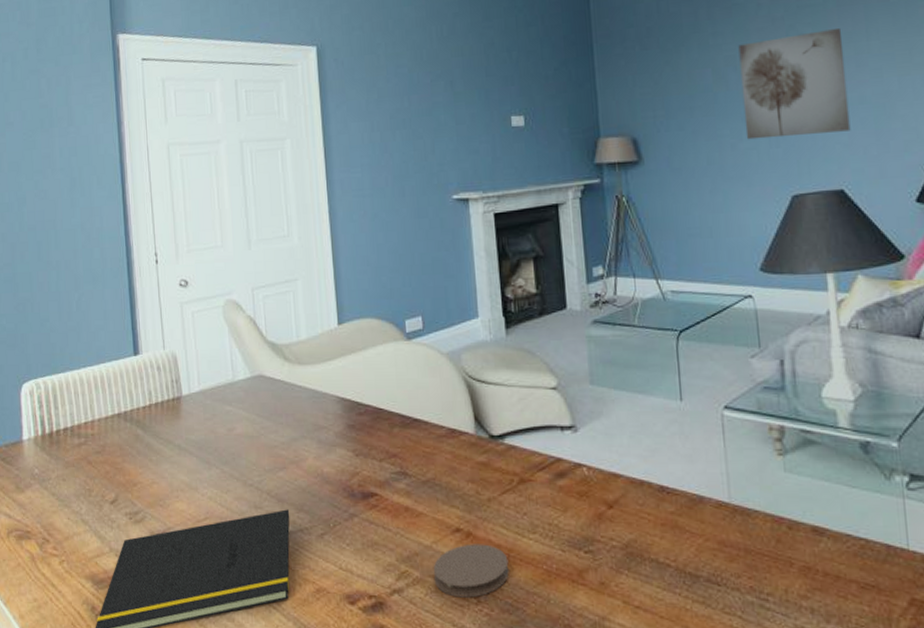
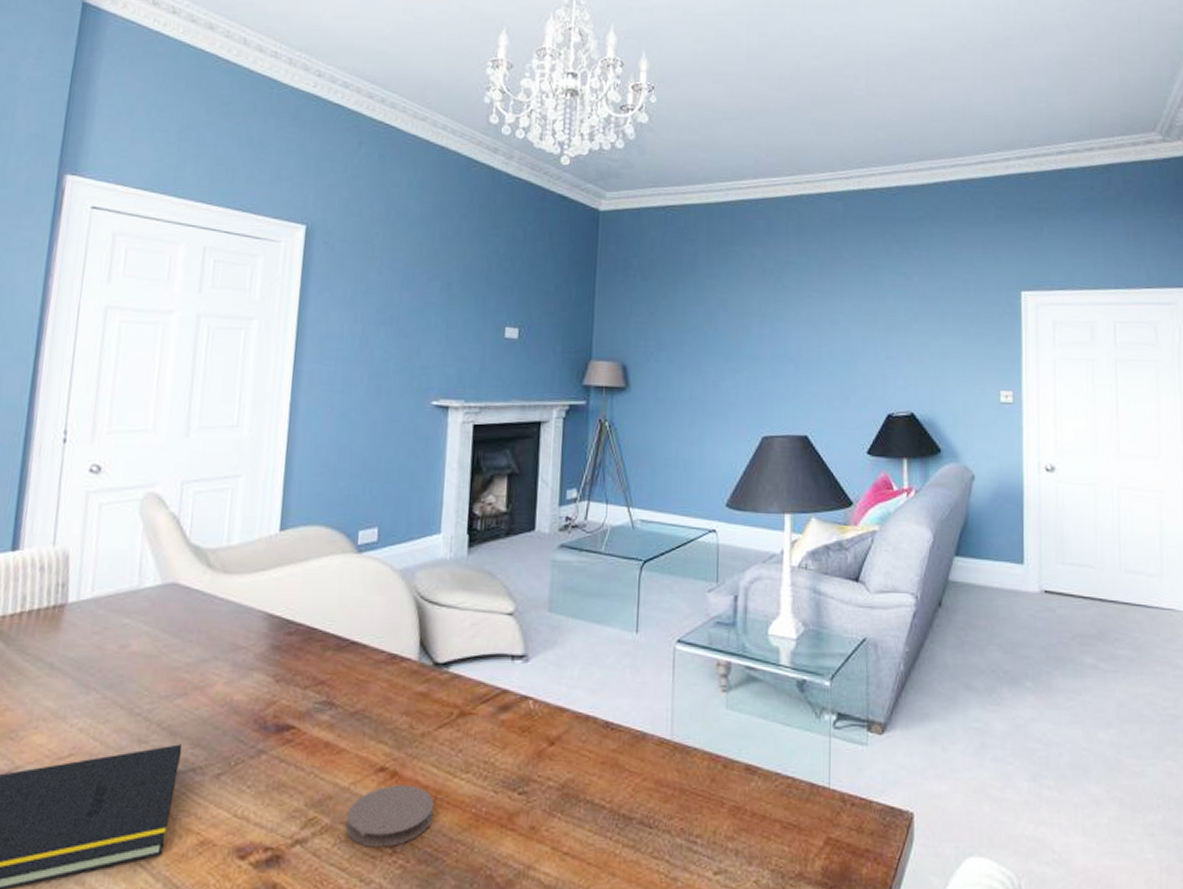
wall art: present [738,29,851,140] -> none [728,287,821,382]

